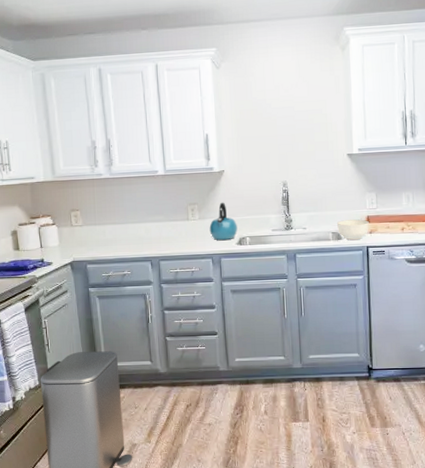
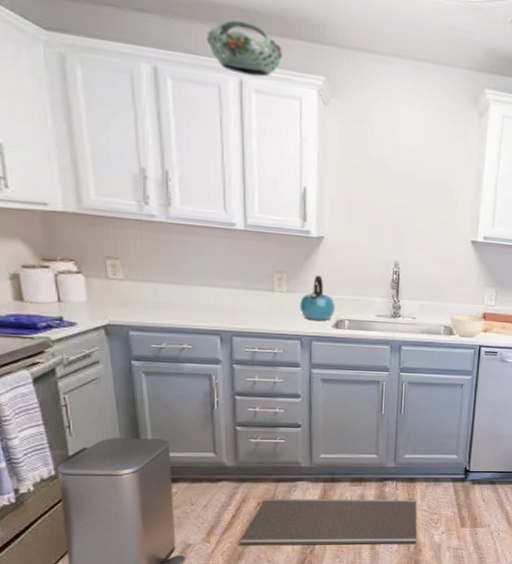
decorative basket: none [132,22,184,60] -> present [206,20,282,77]
door mat: none [174,399,330,446] -> present [240,498,417,546]

